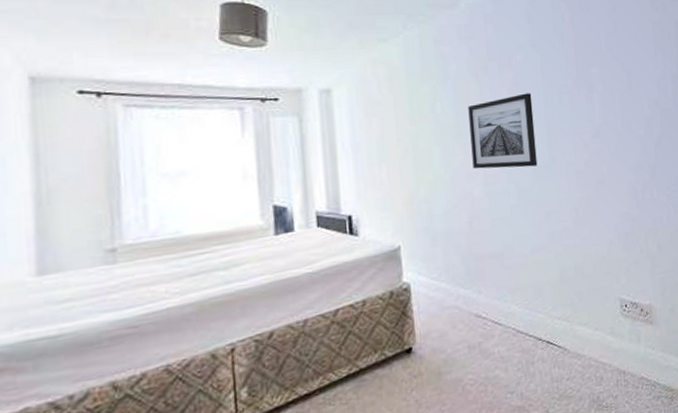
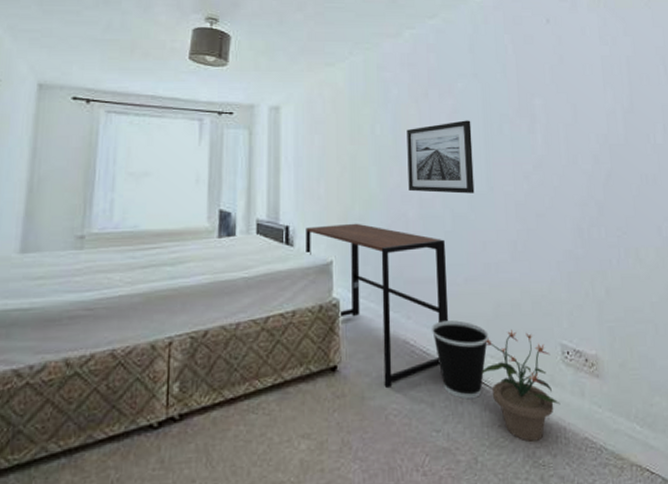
desk: none [370,205,518,362] -> present [306,223,449,389]
wastebasket: none [501,289,556,361] -> present [431,320,489,400]
potted plant: none [550,291,620,389] -> present [481,330,561,442]

